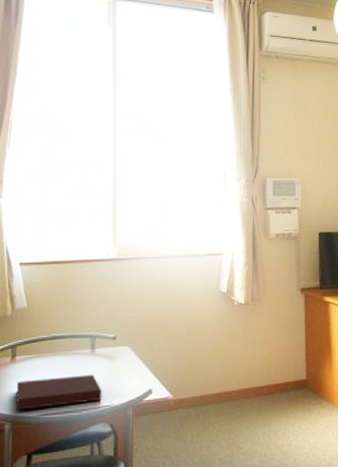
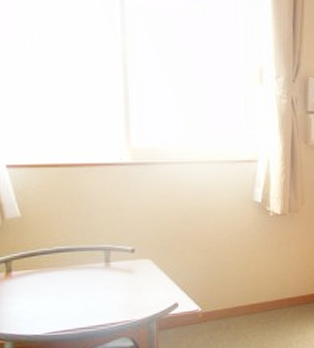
notebook: present [16,374,102,411] -> none [15,289,121,329]

